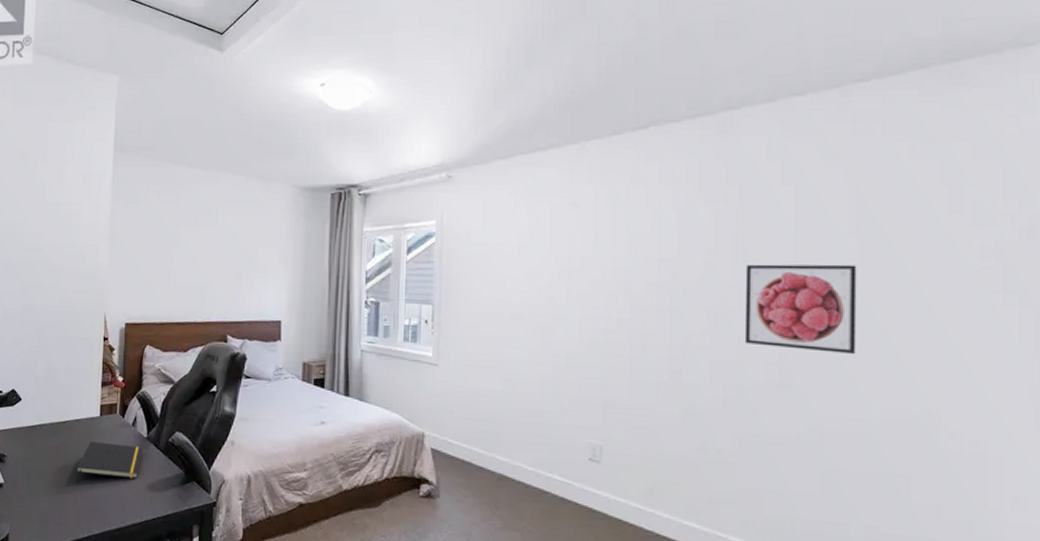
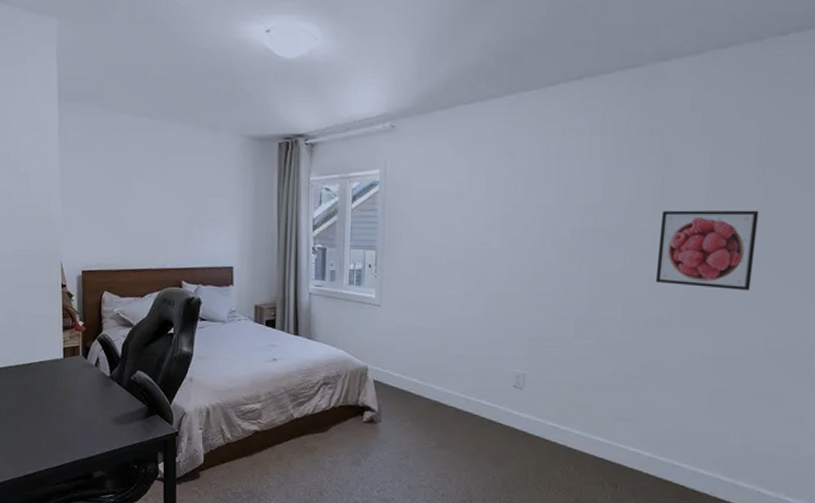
notepad: present [76,441,143,485] -> none [44,381,107,420]

